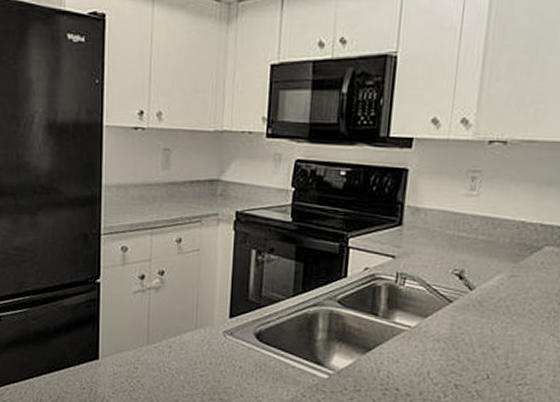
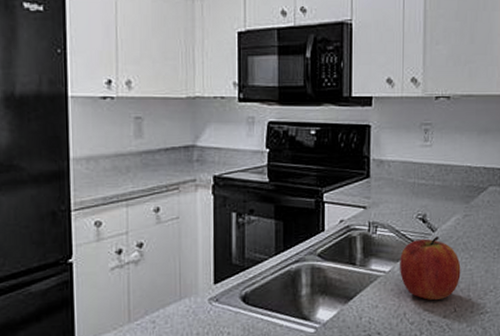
fruit: none [427,296,500,363] -> present [400,237,461,300]

